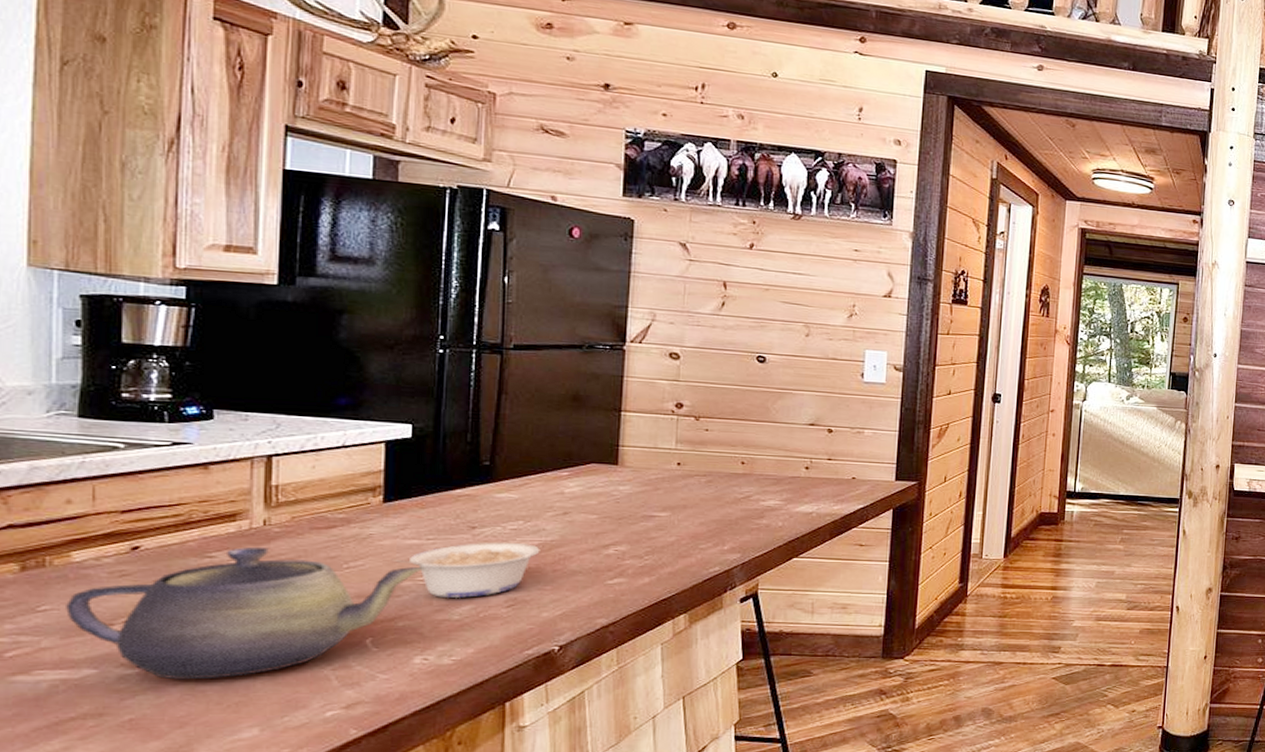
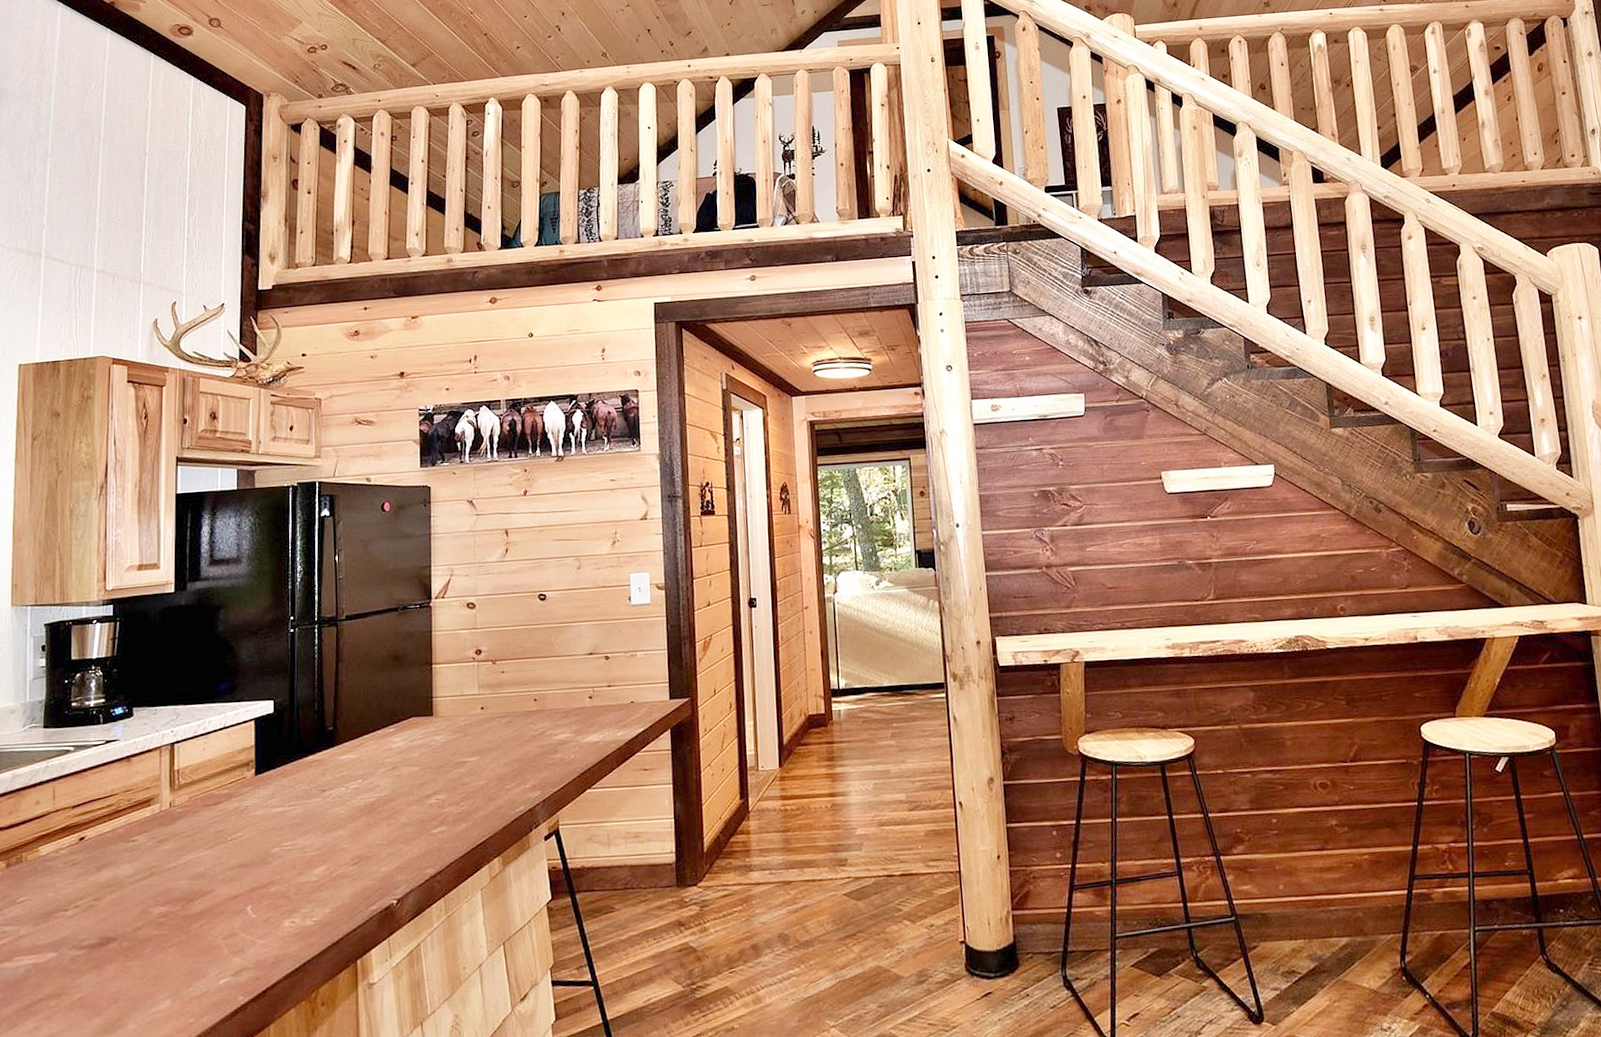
teapot: present [66,546,425,680] -> none [36,827,288,958]
legume: present [391,542,540,599] -> none [263,801,377,861]

